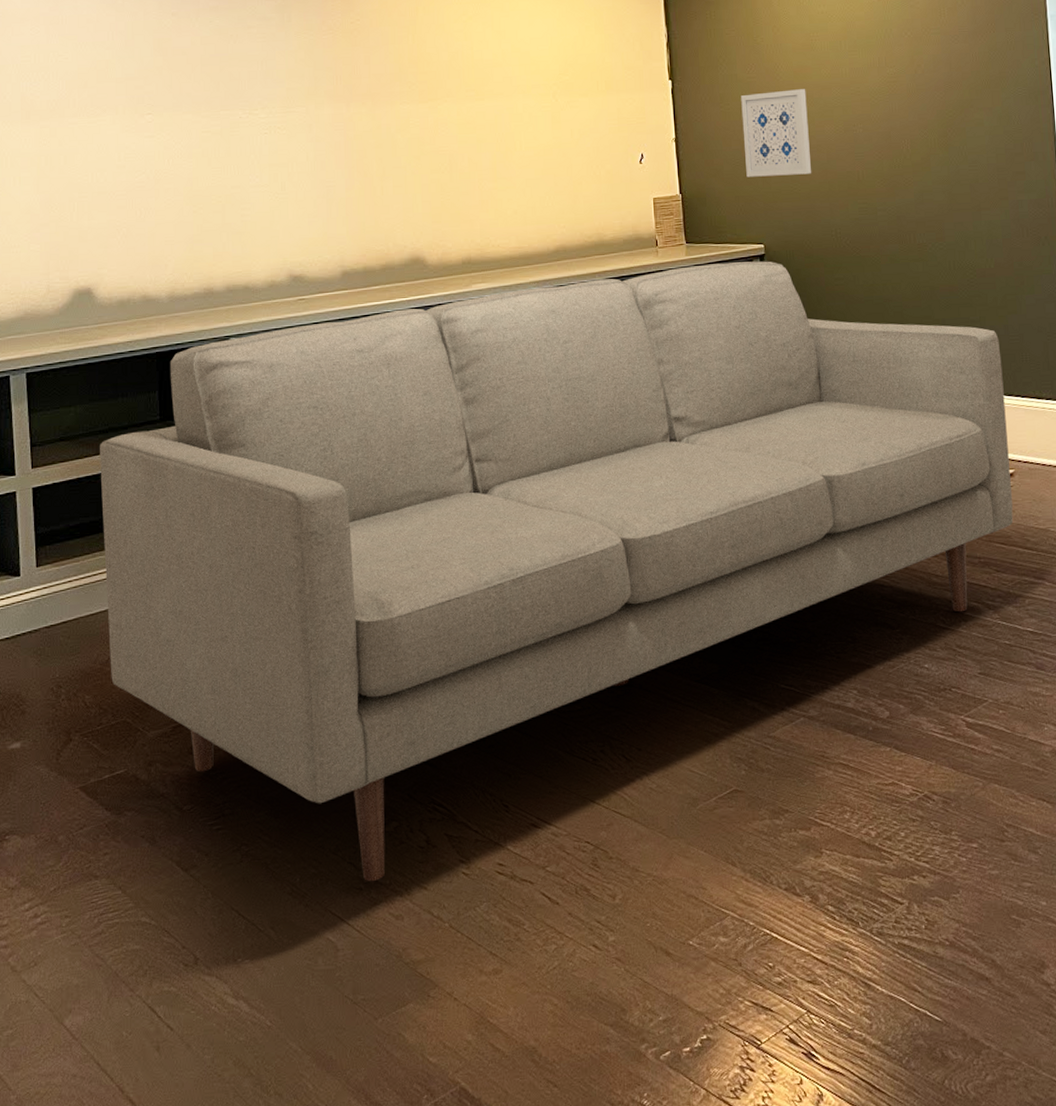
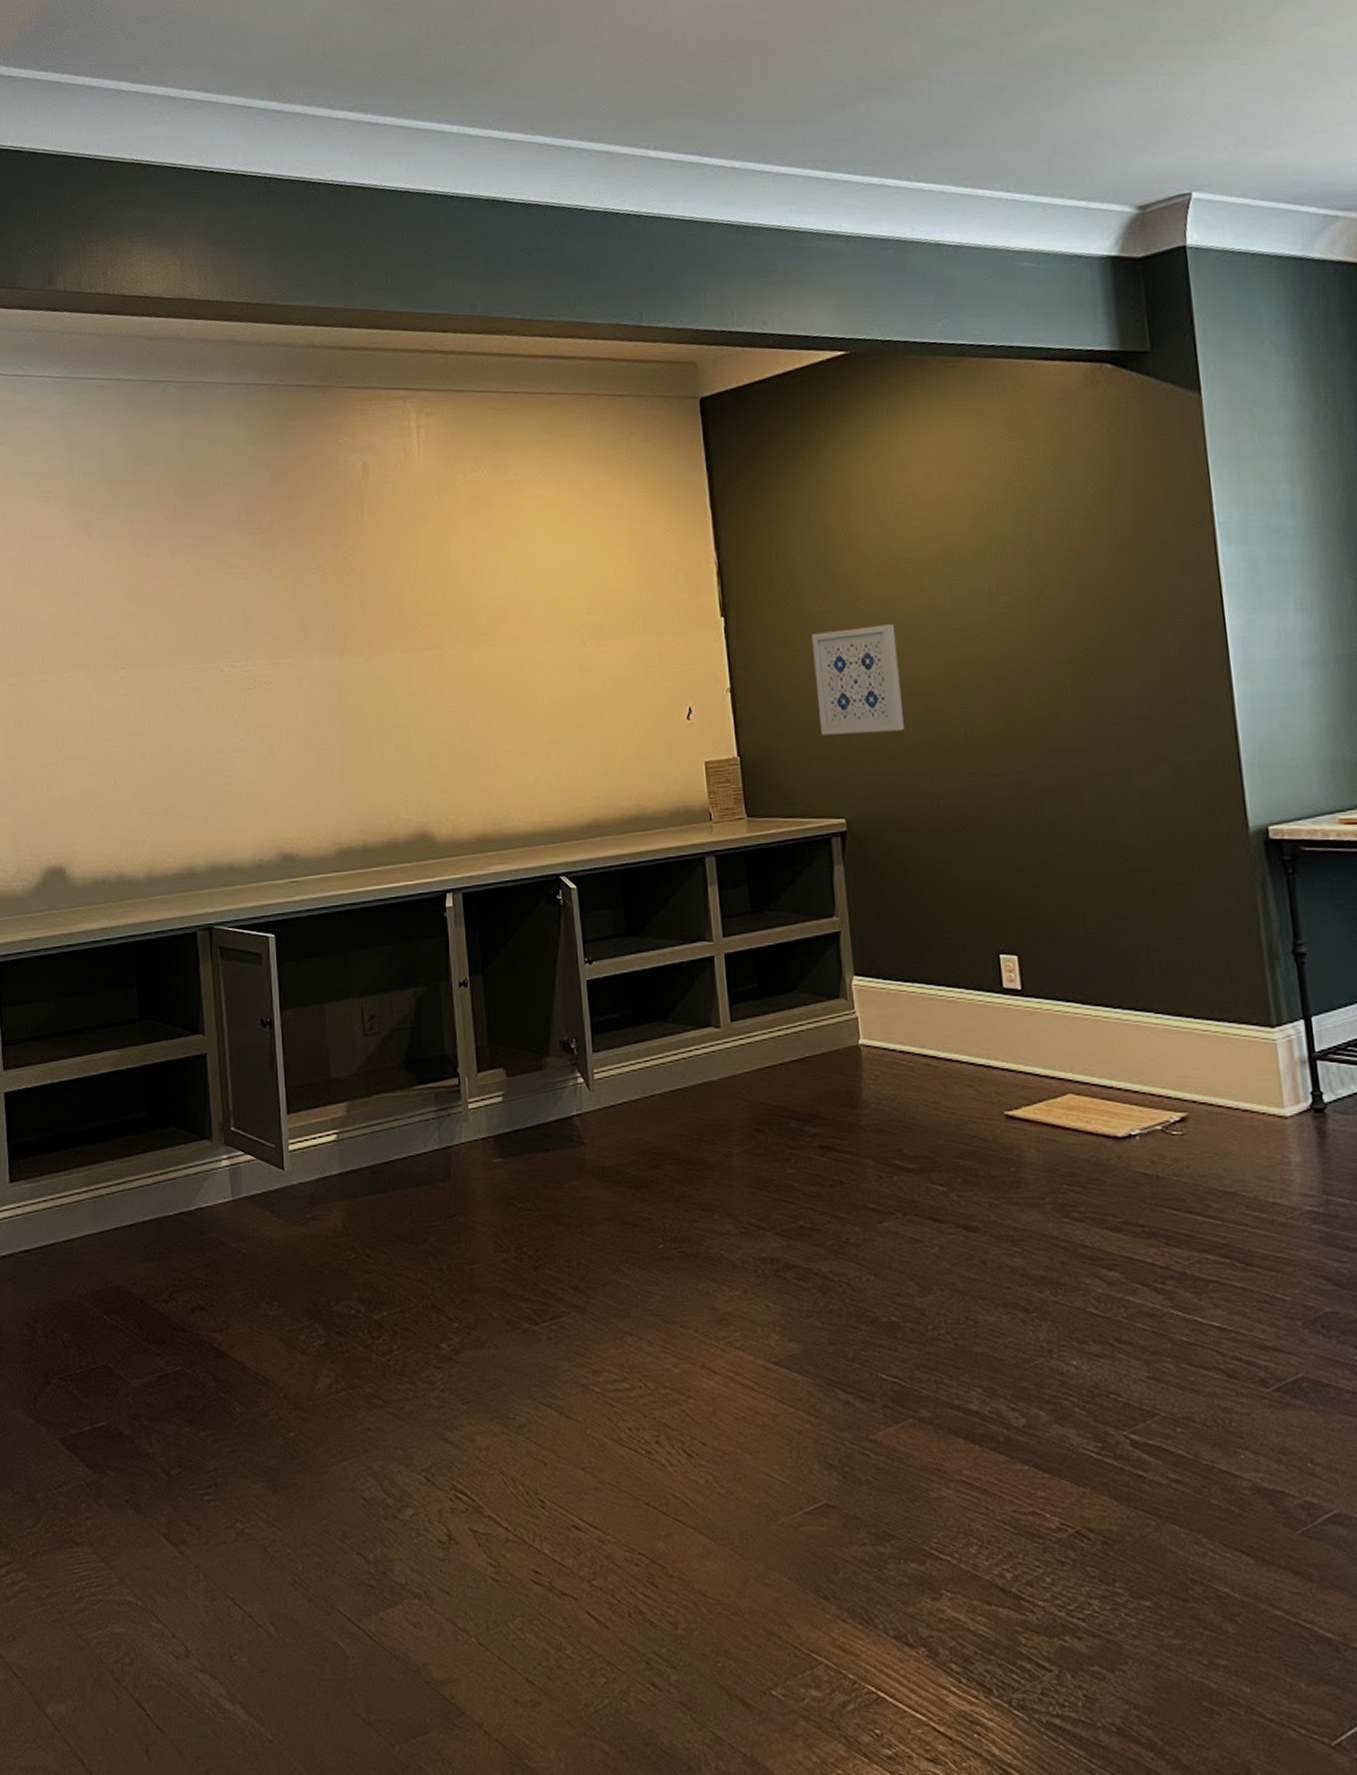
sofa: present [100,261,1014,882] -> none [75,839,1188,1579]

